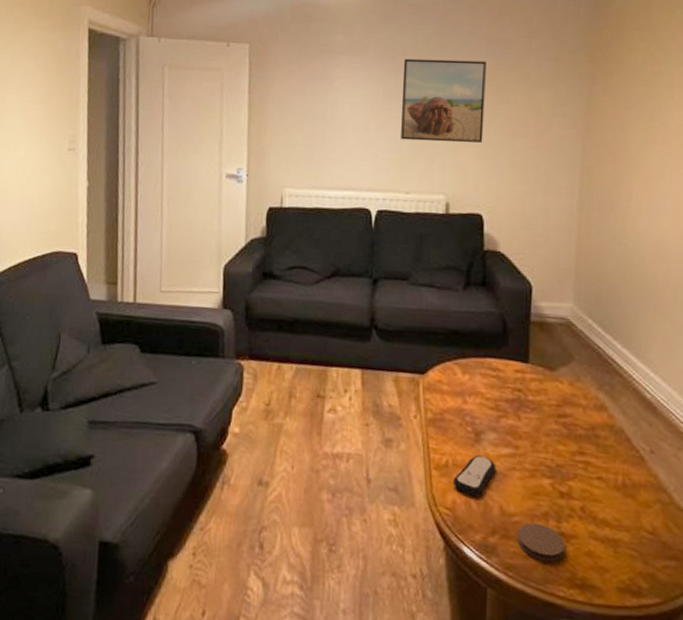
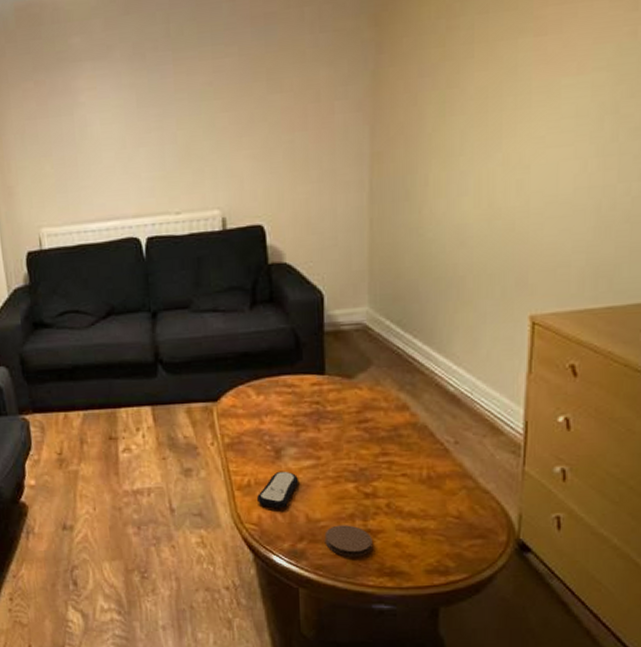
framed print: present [401,58,486,144] -> none [156,43,257,154]

